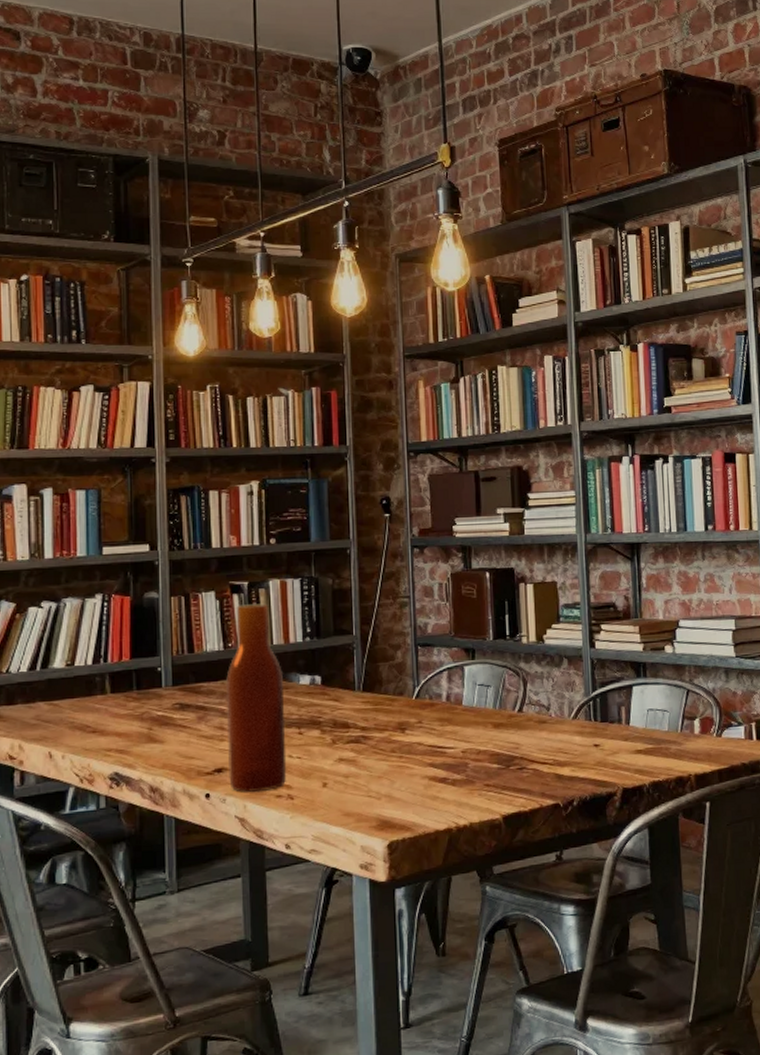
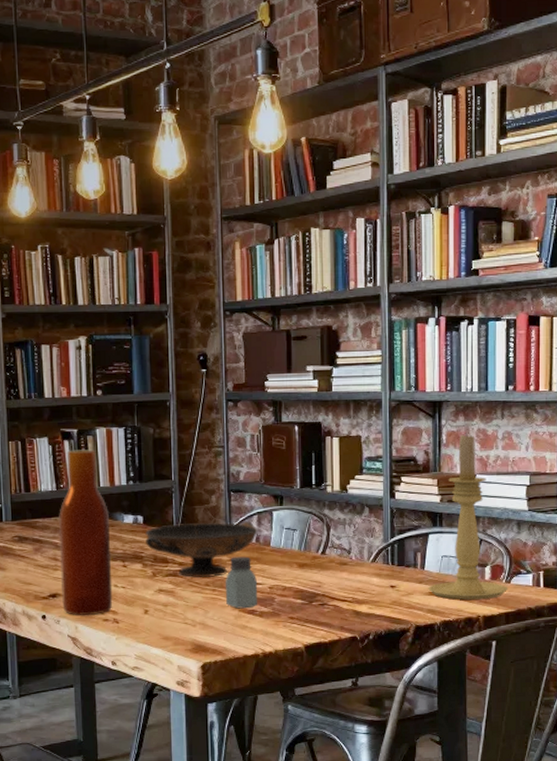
decorative bowl: none [324,677,448,744] -> present [145,521,258,578]
saltshaker: none [413,717,450,777] -> present [225,556,258,609]
candle holder: none [634,574,720,758] -> present [428,431,508,600]

